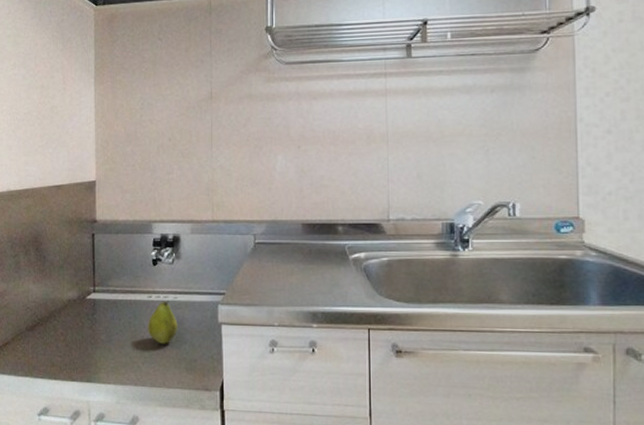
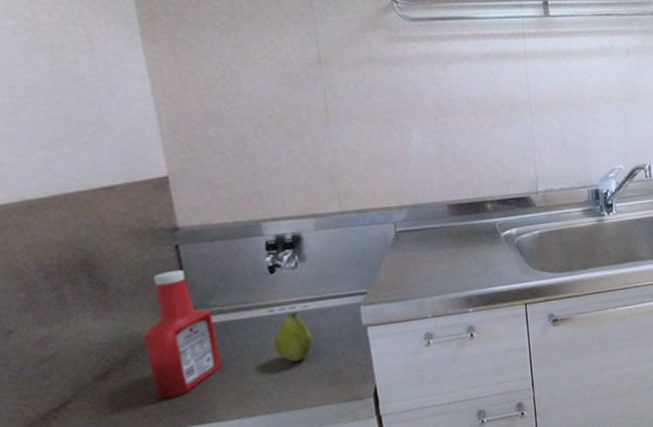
ketchup bottle: none [61,253,109,355] -> present [142,269,222,399]

